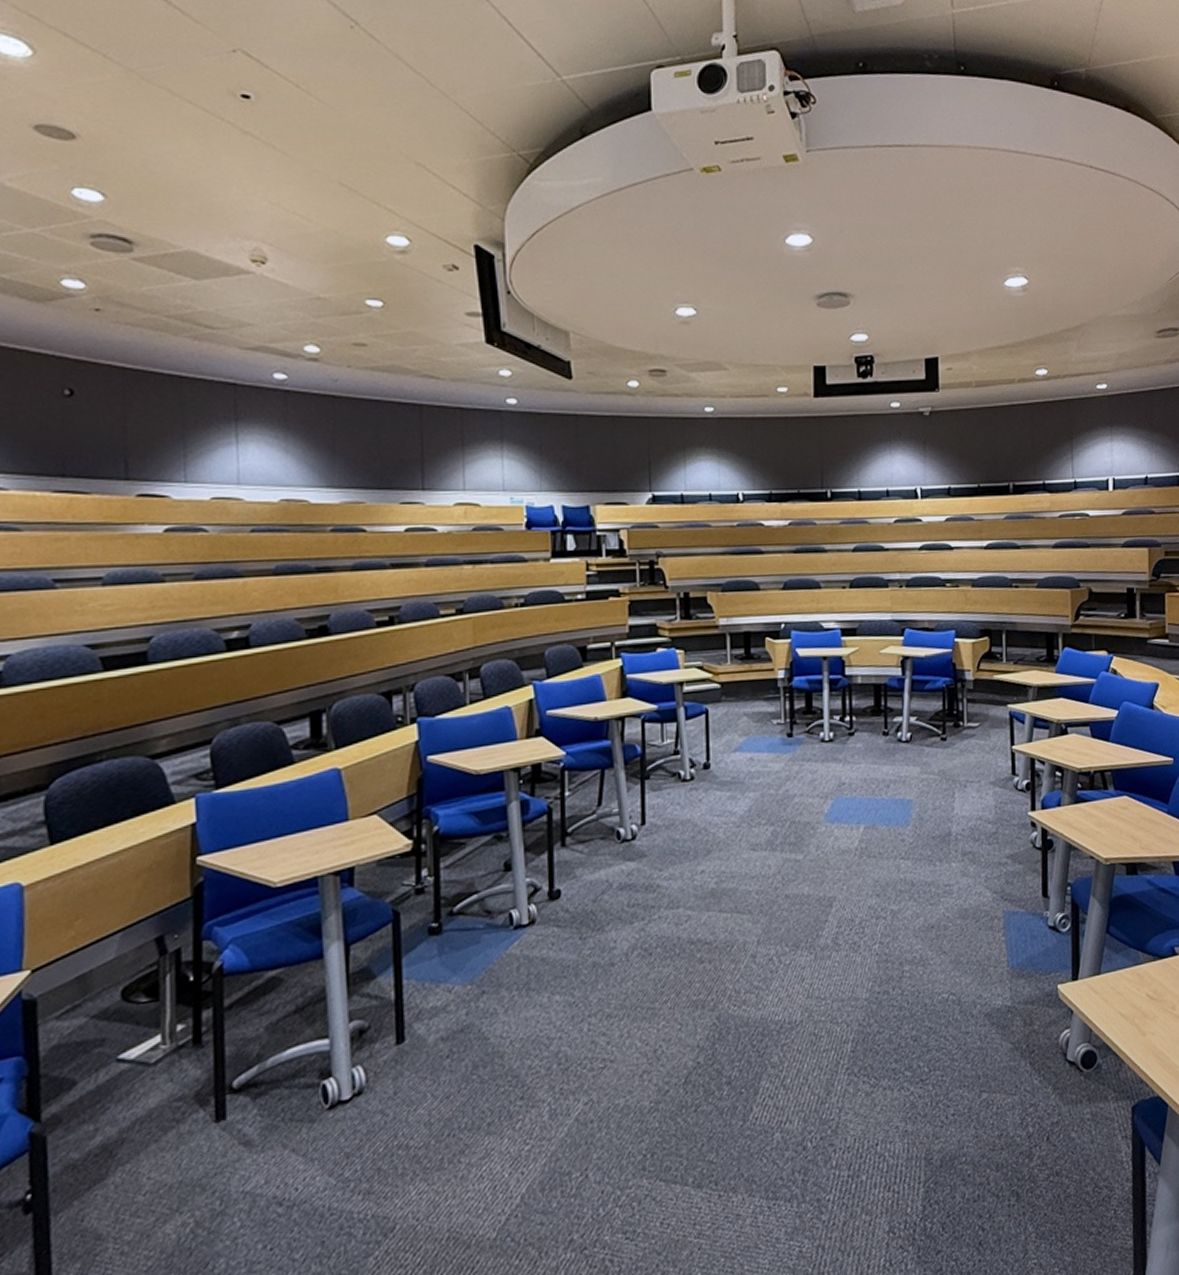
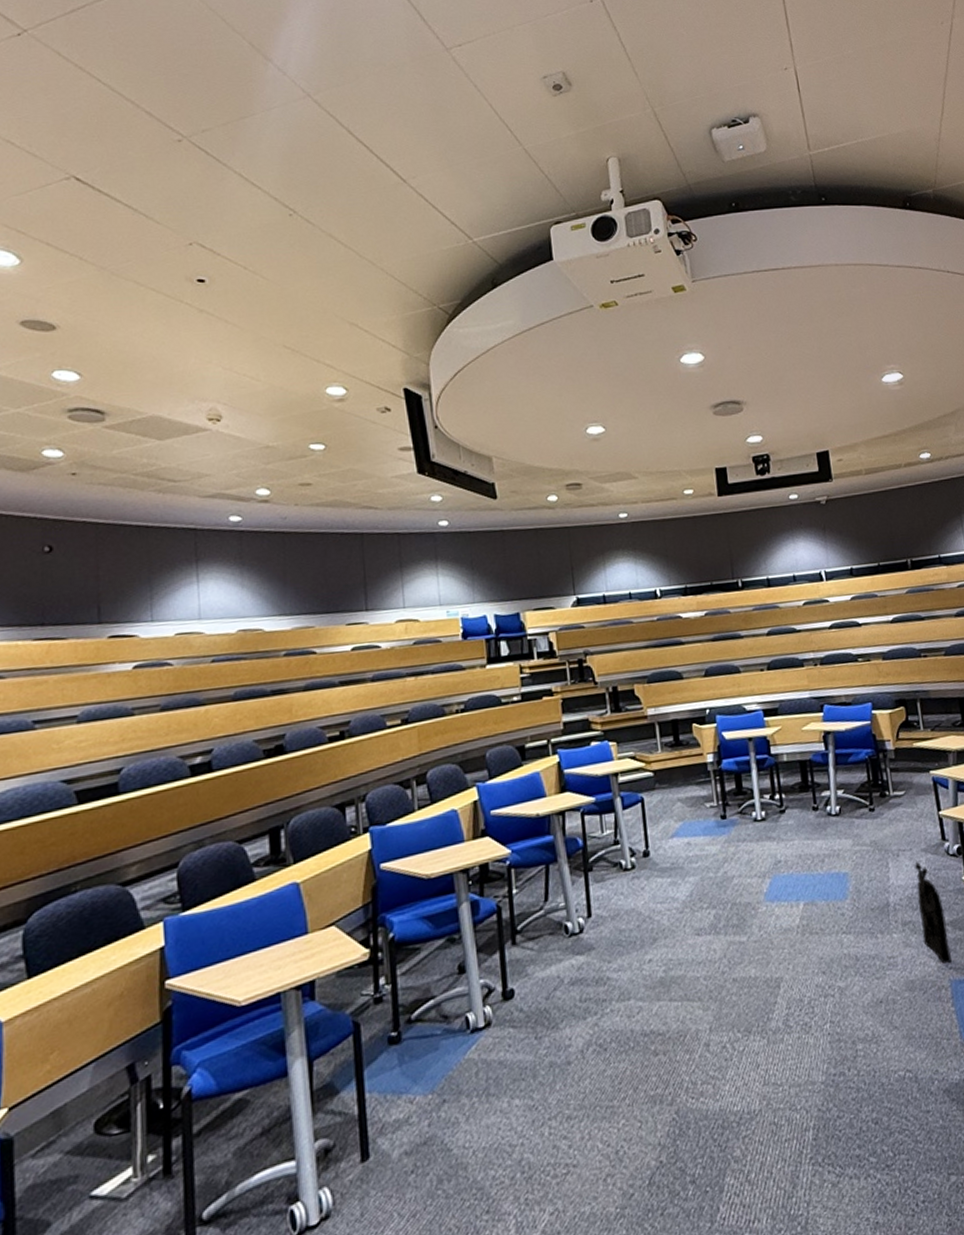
backpack: none [980,793,1007,895] -> present [914,861,952,964]

